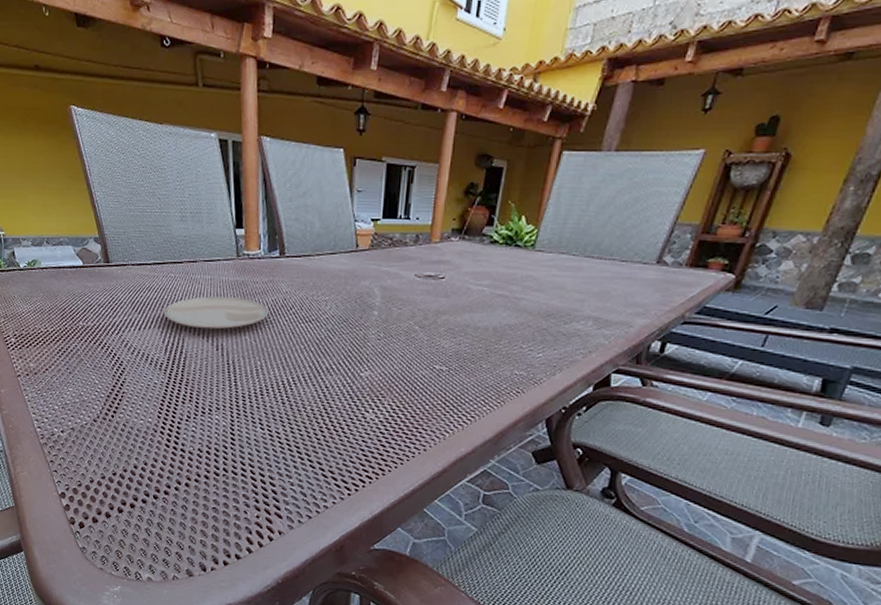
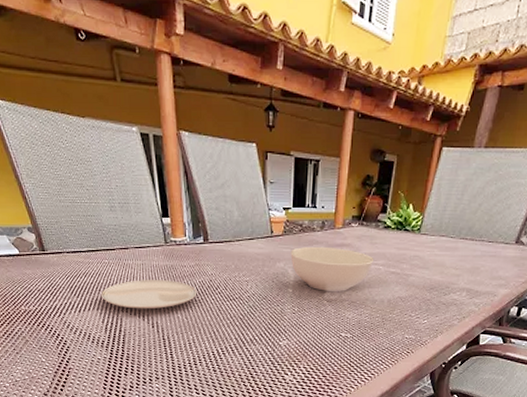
bowl: none [377,262,478,316] -> present [290,246,374,291]

